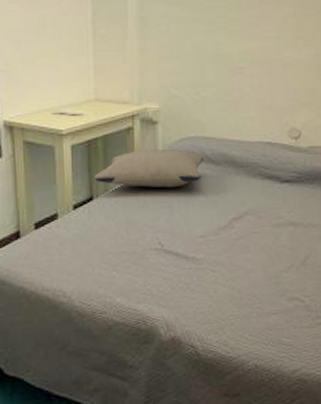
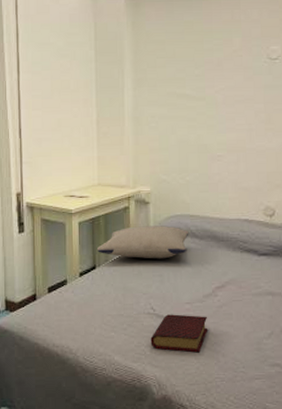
book: none [158,249,223,290] -> present [150,314,209,353]

